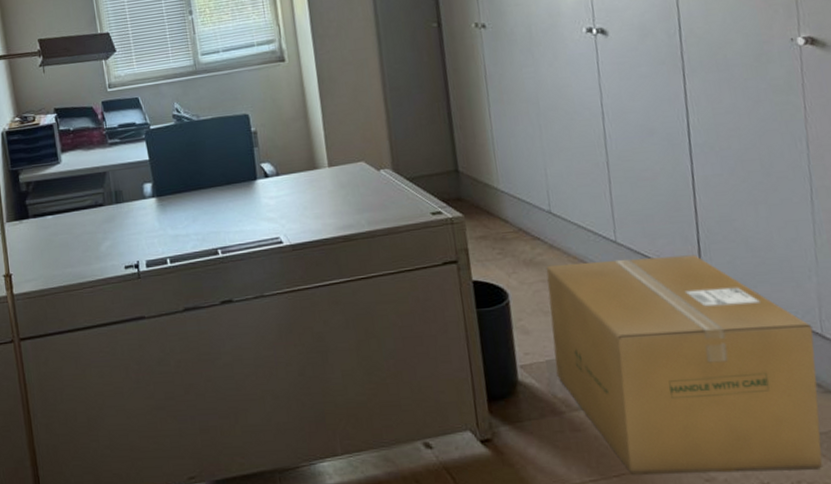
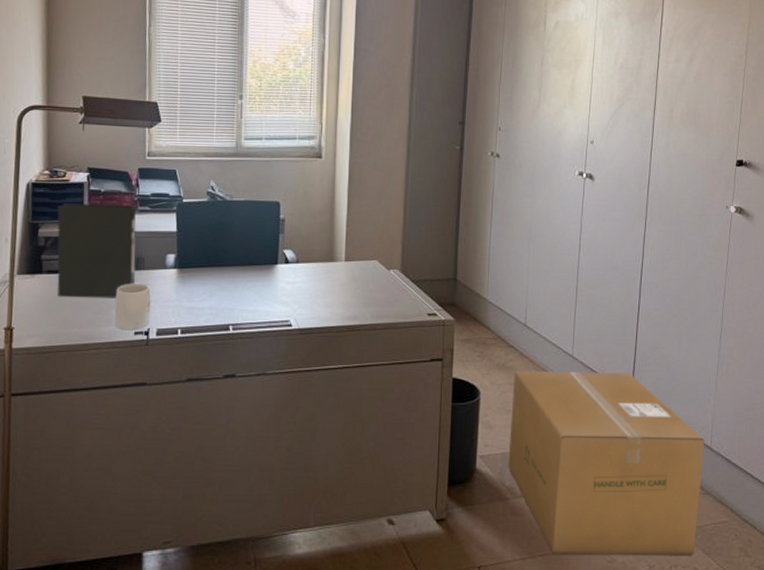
binder: none [33,139,117,240] -> present [56,203,137,298]
mug: none [100,217,138,266] -> present [114,284,151,330]

